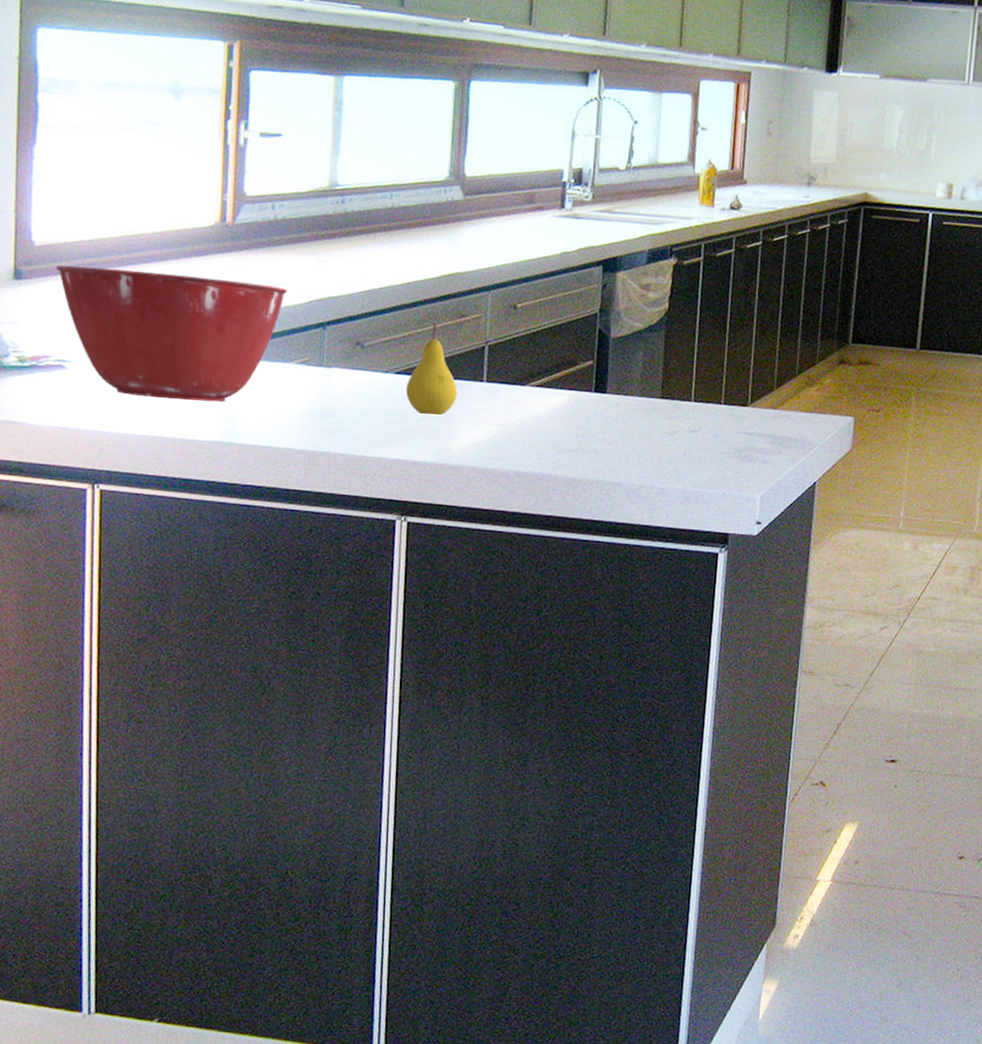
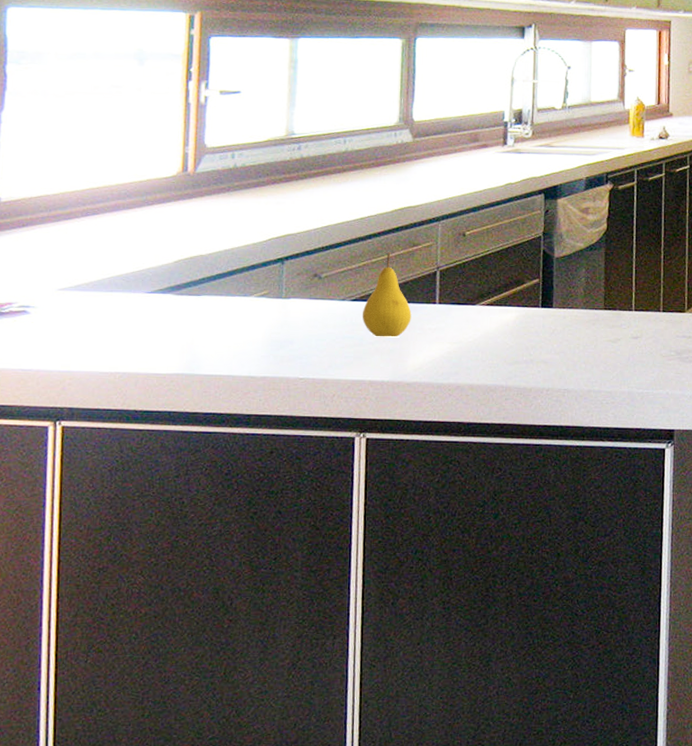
mixing bowl: present [56,265,288,402] -> none [22,218,248,337]

